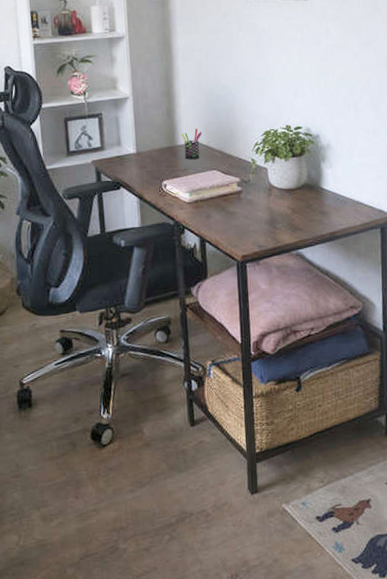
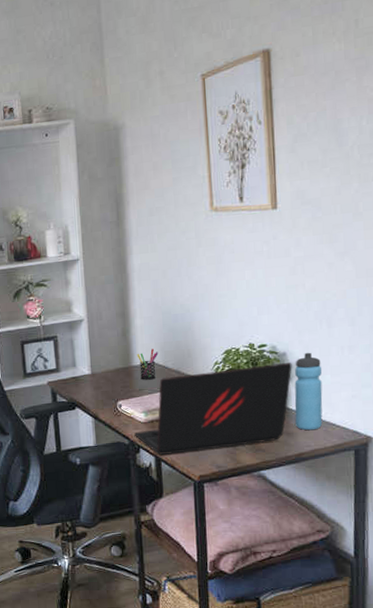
laptop: none [180,144,325,235] -> present [135,362,292,455]
water bottle: none [327,135,353,210] -> present [294,352,323,431]

